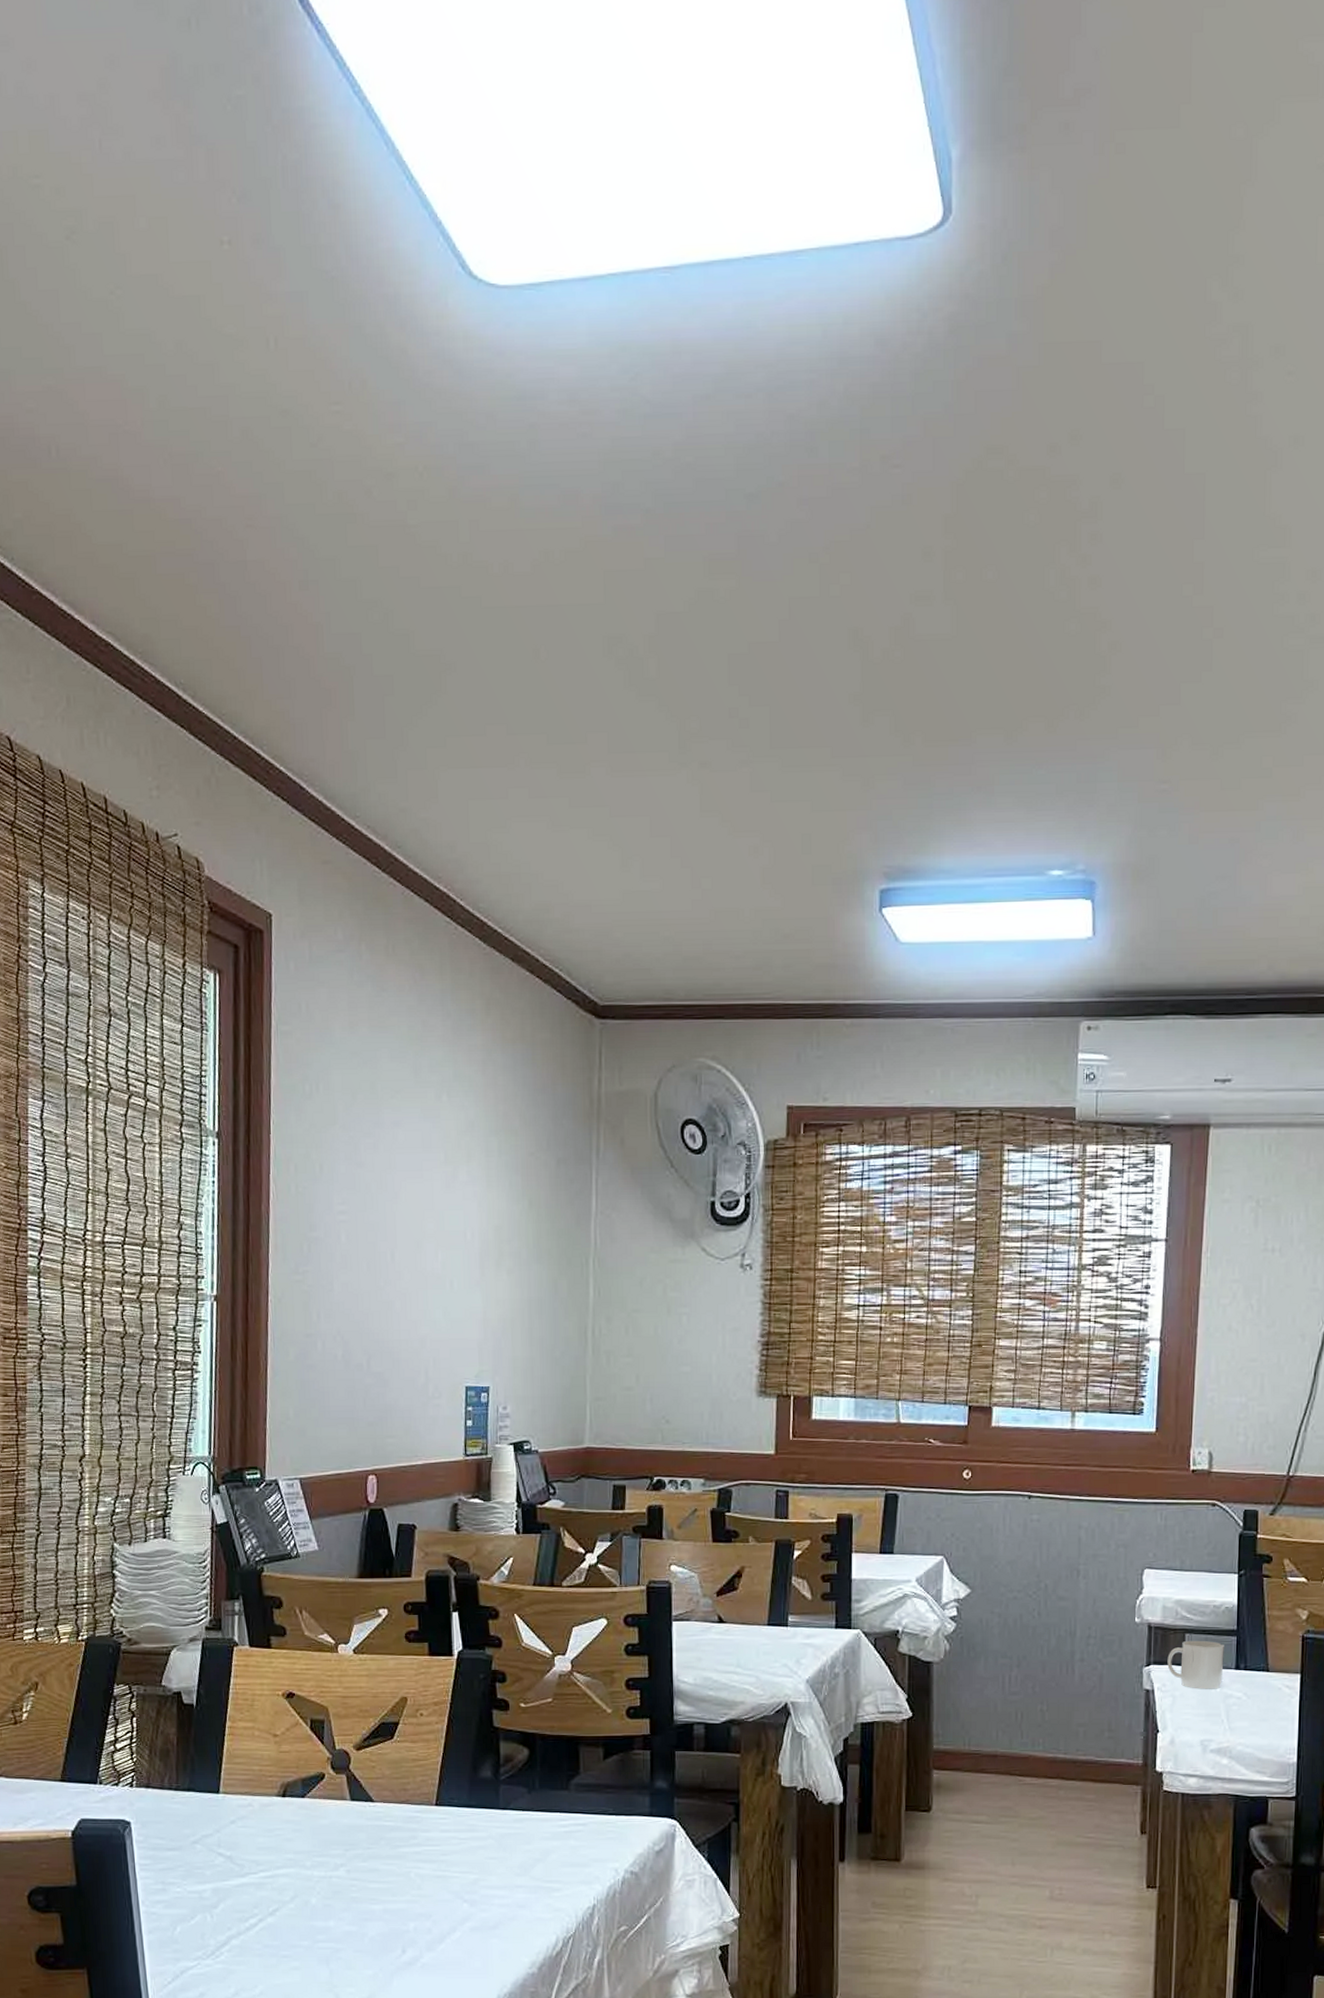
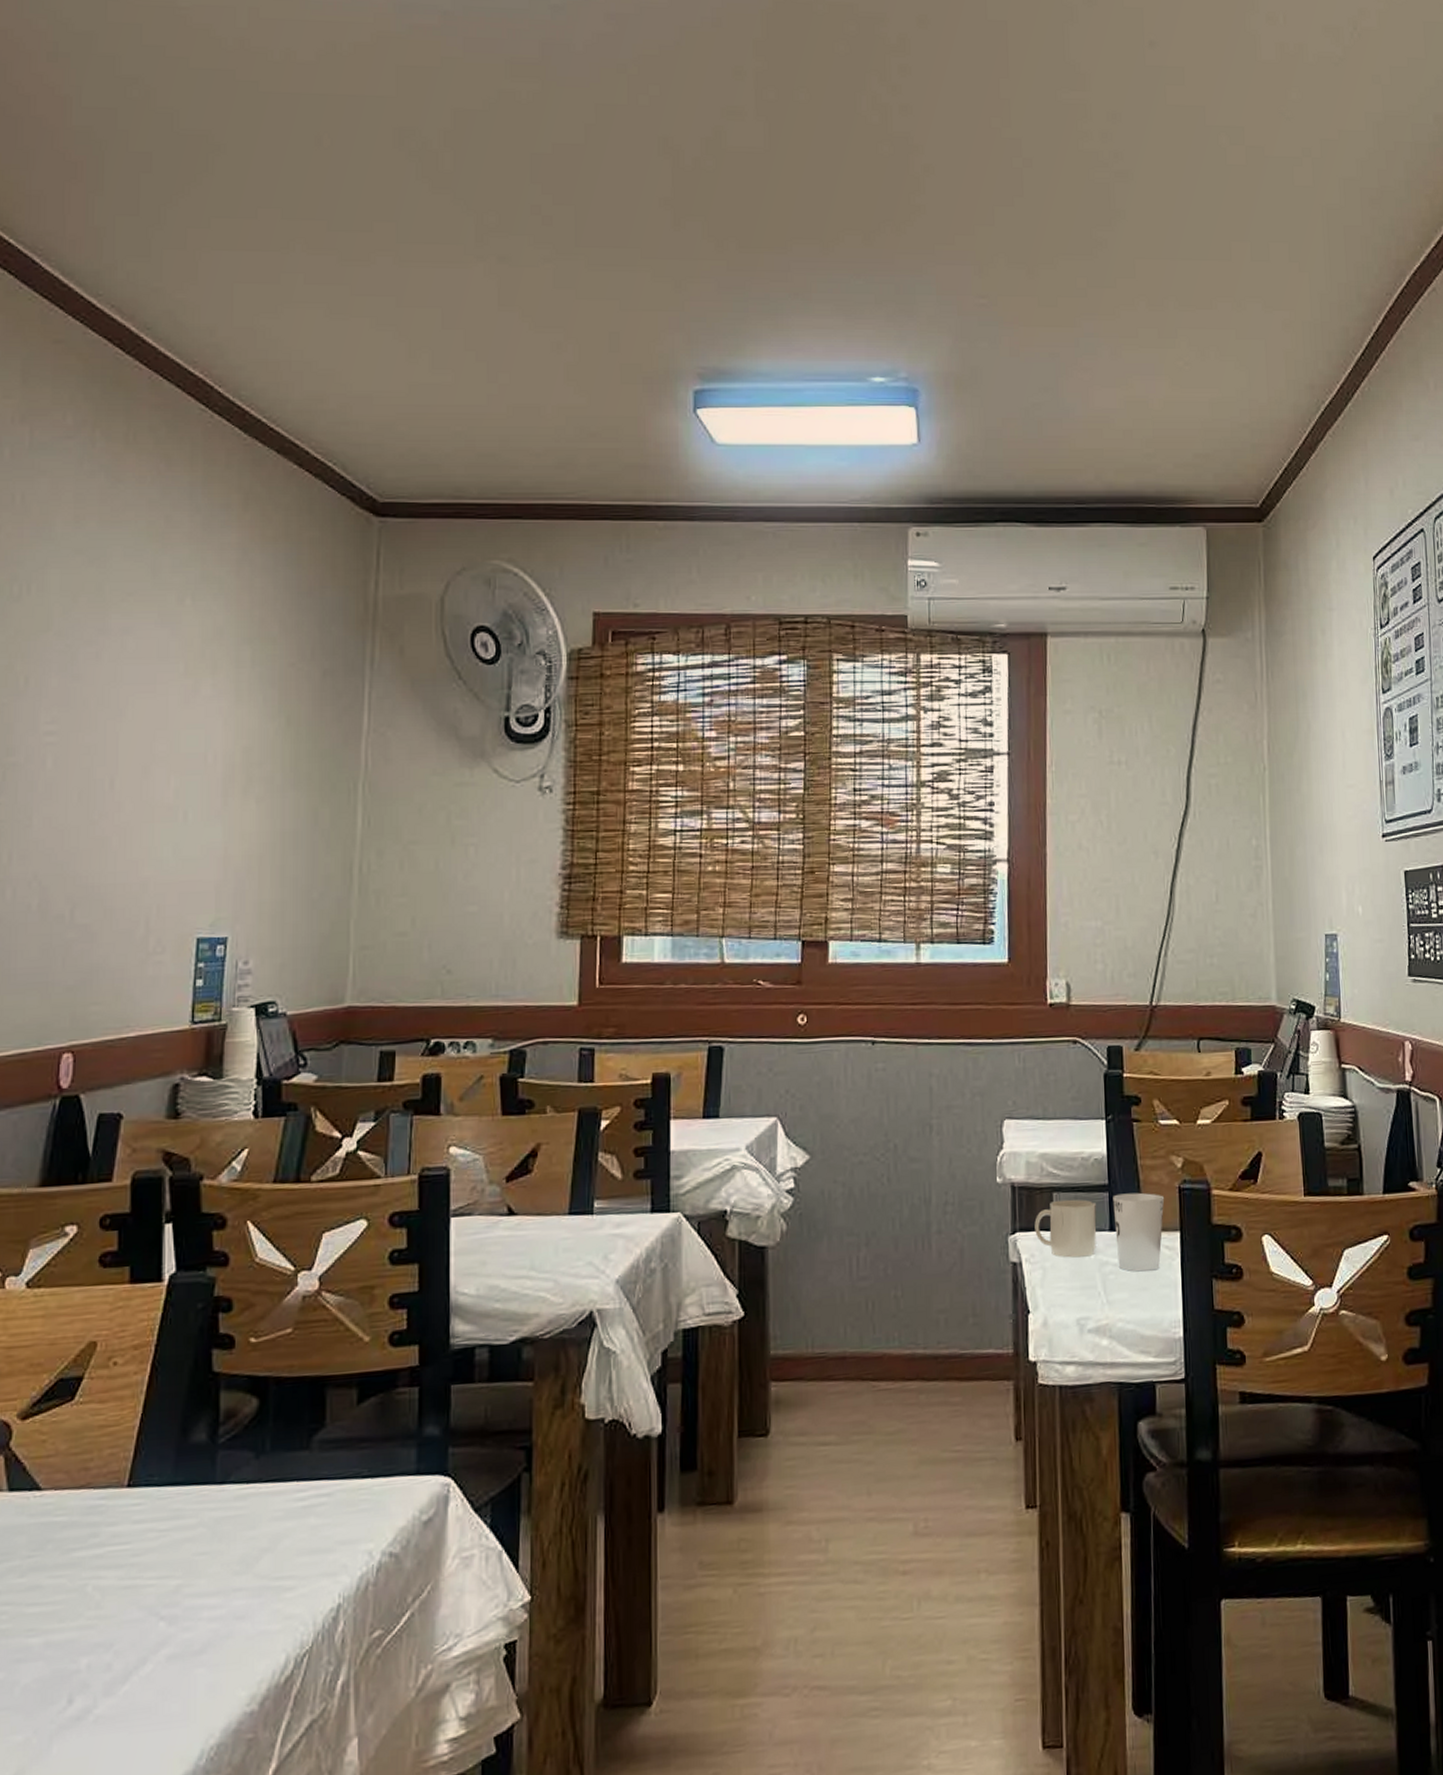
cup: none [1240,1638,1288,1706] -> present [1113,1192,1165,1273]

